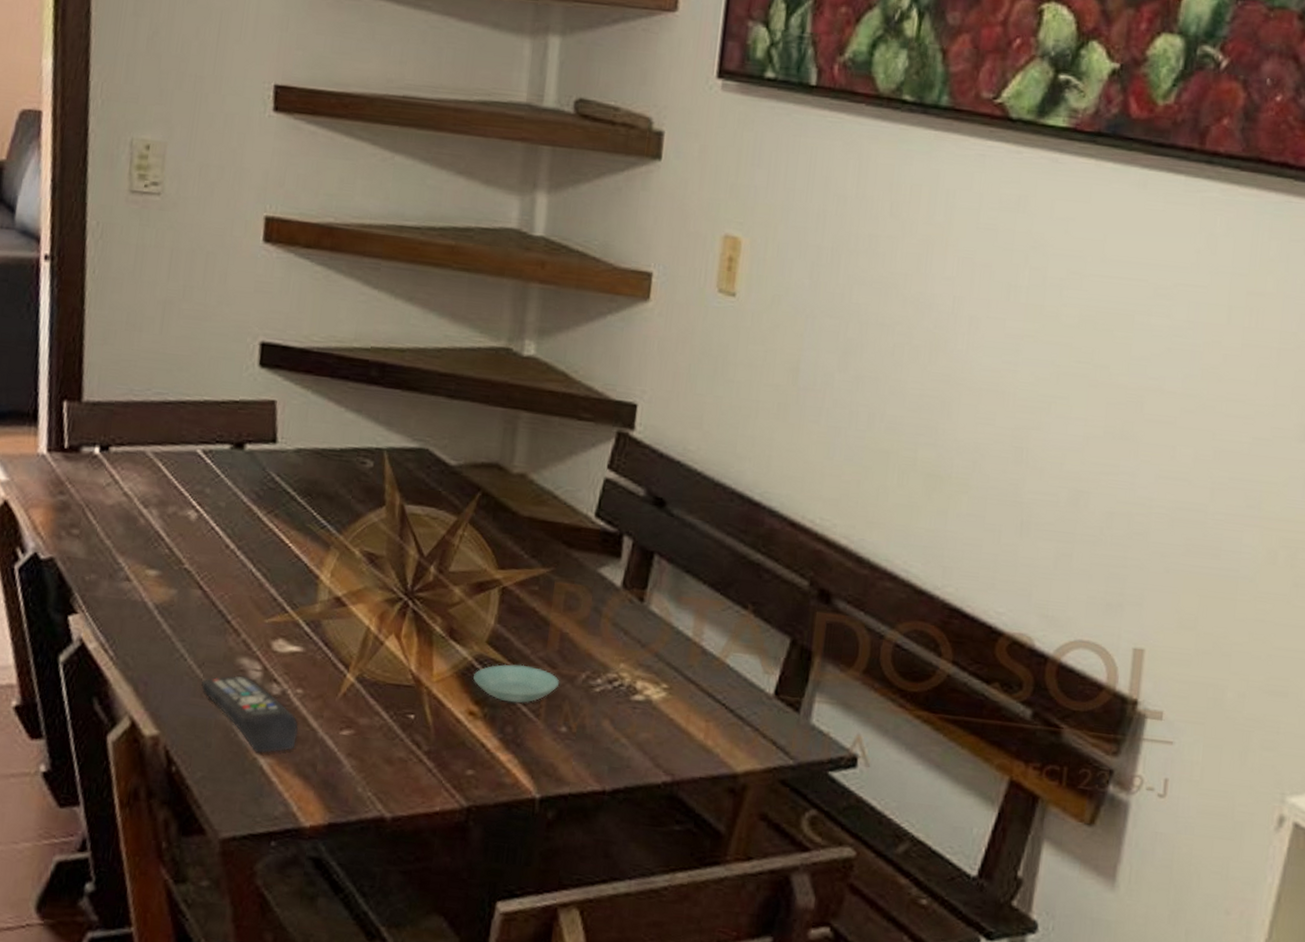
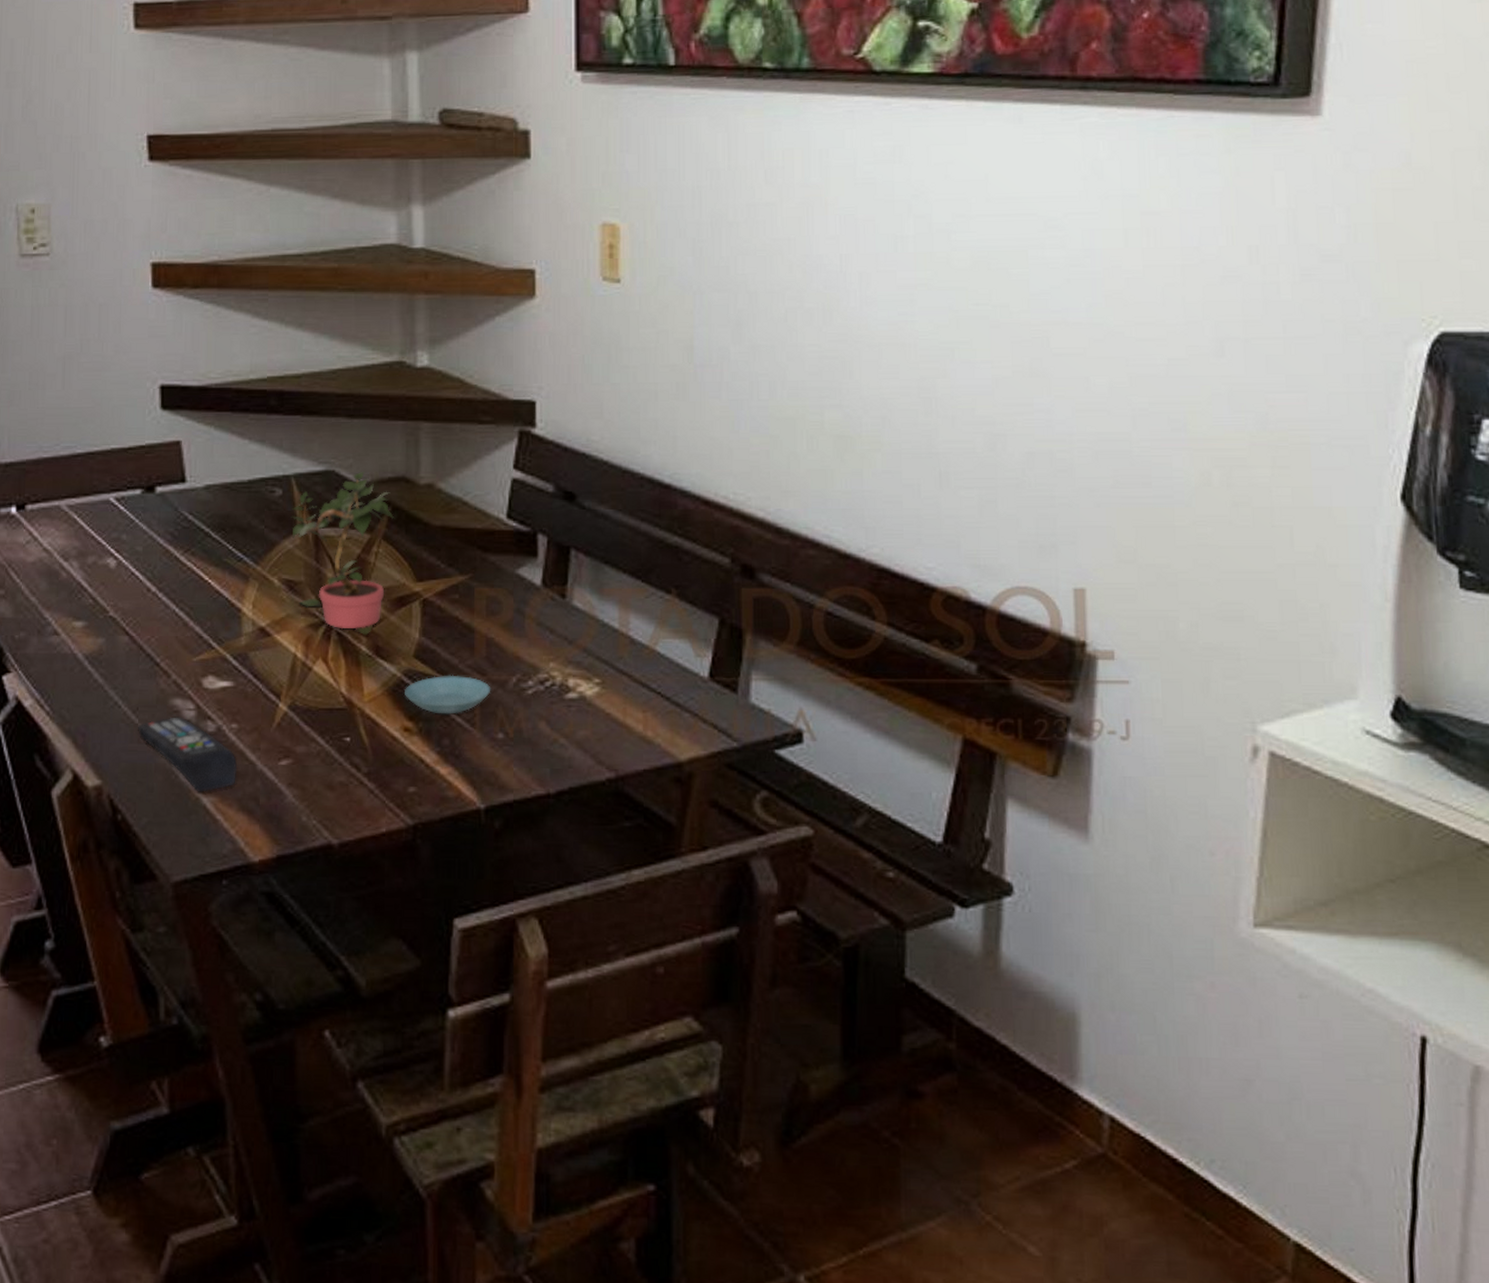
potted plant: none [378,454,484,617] -> present [290,472,395,636]

